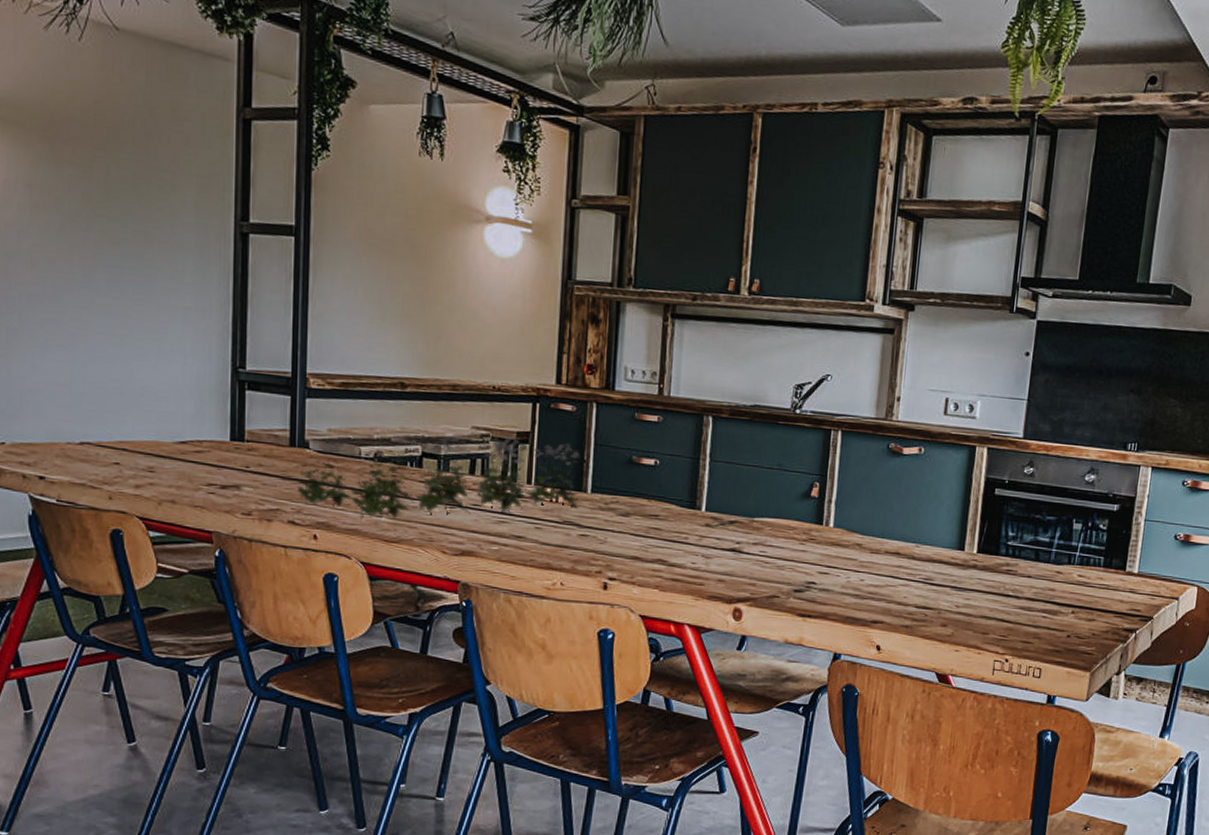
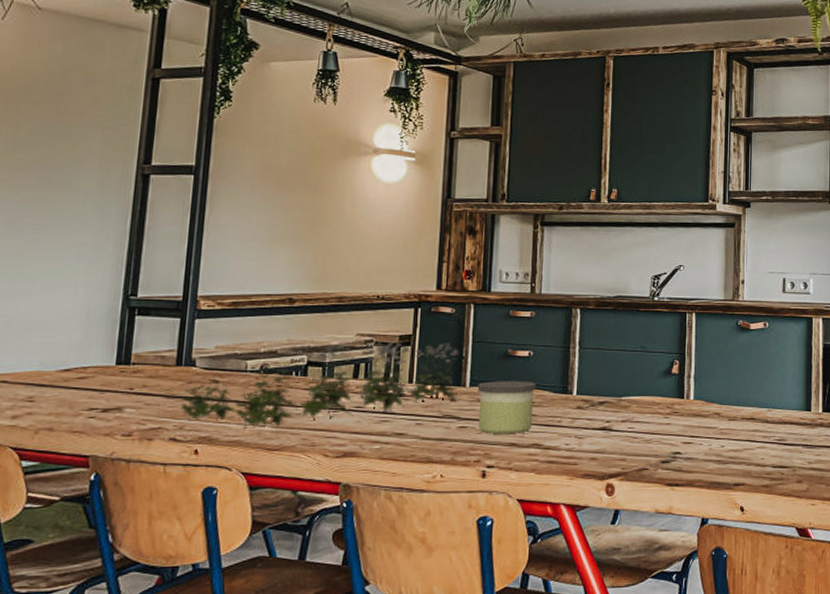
candle: none [599,489,662,547] -> present [477,381,536,434]

